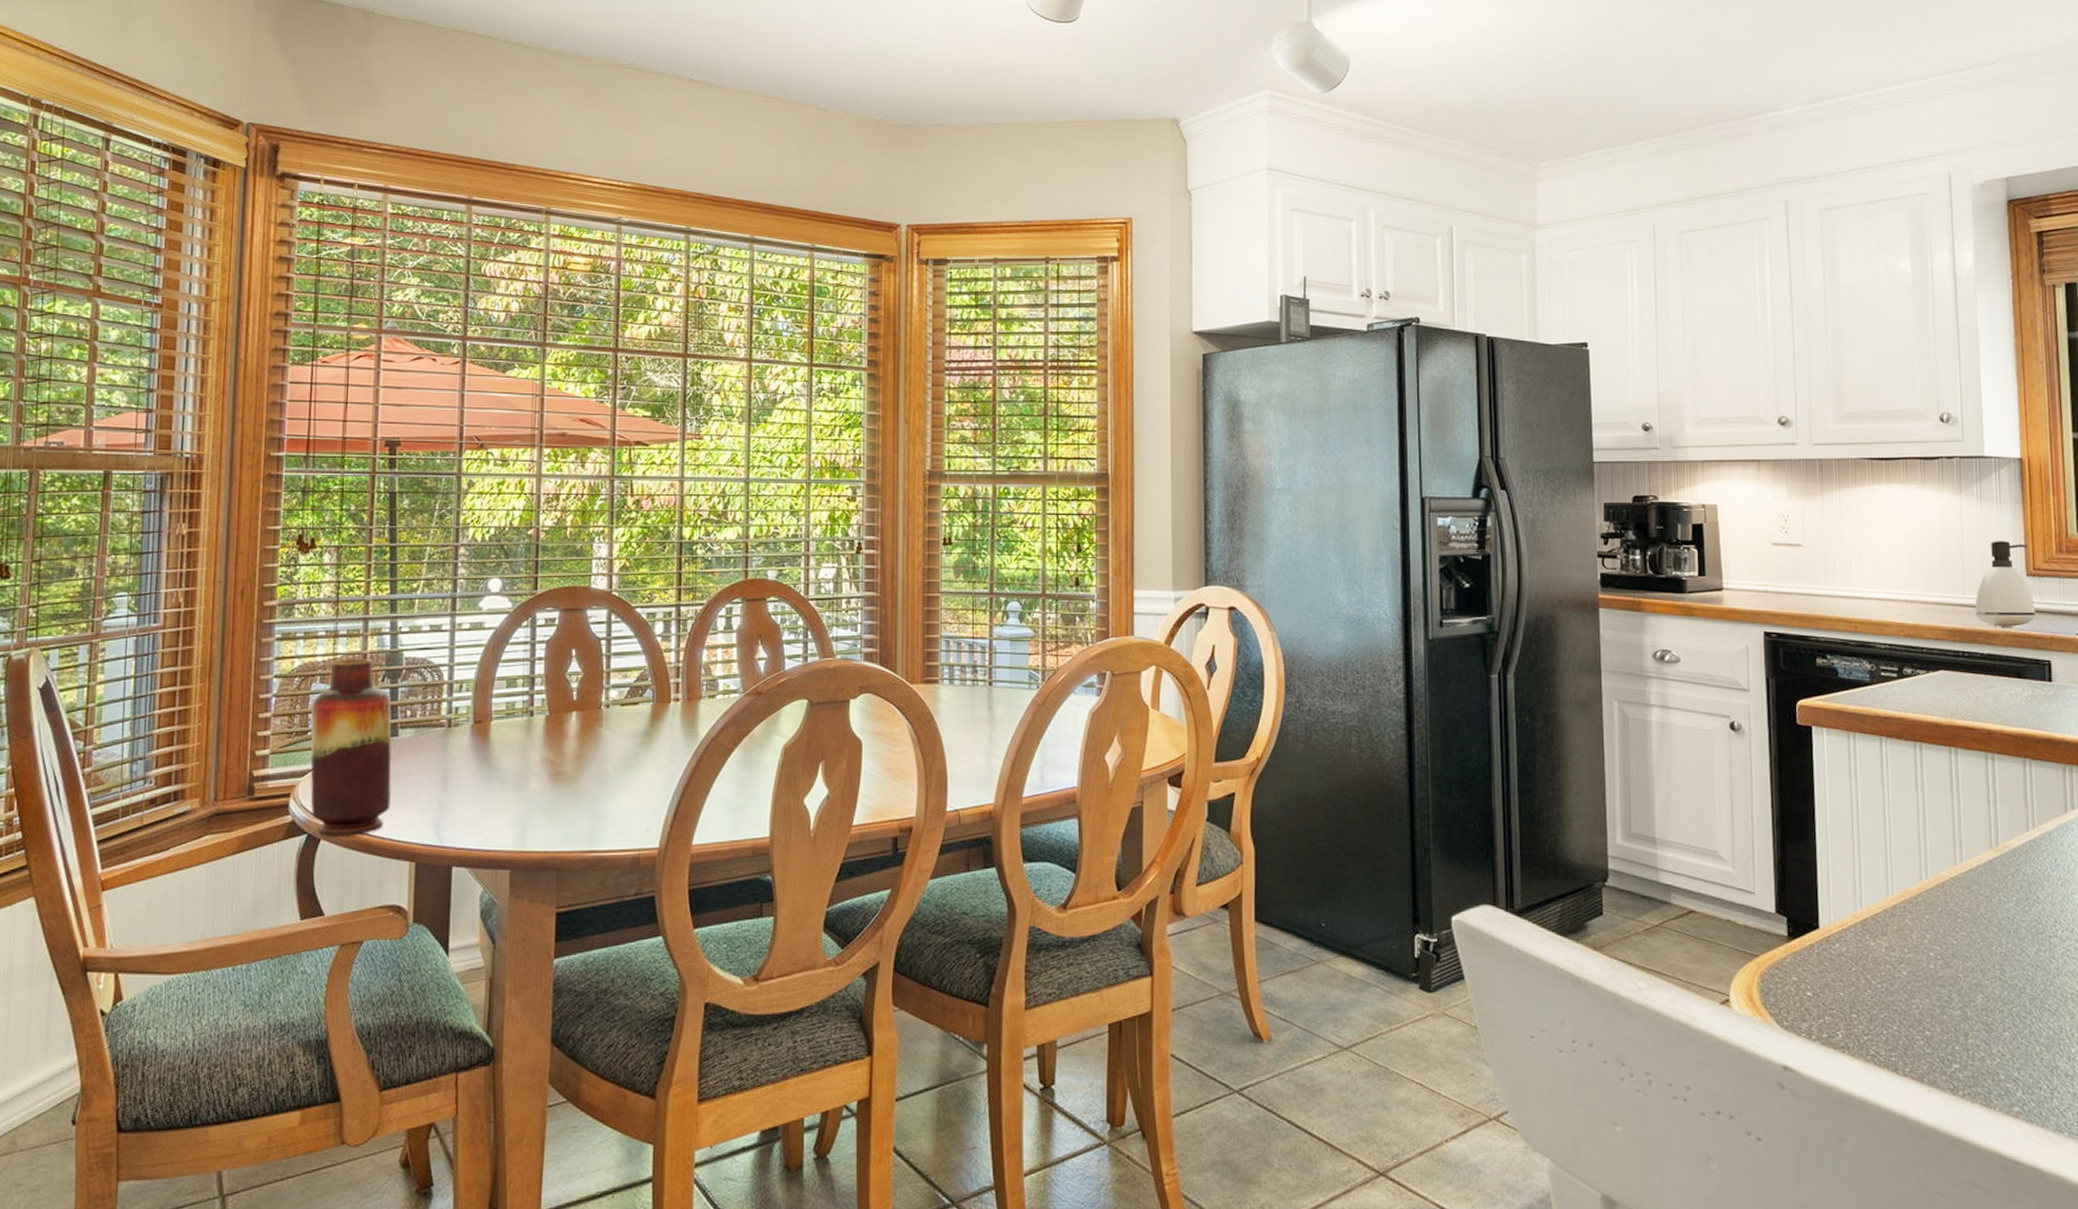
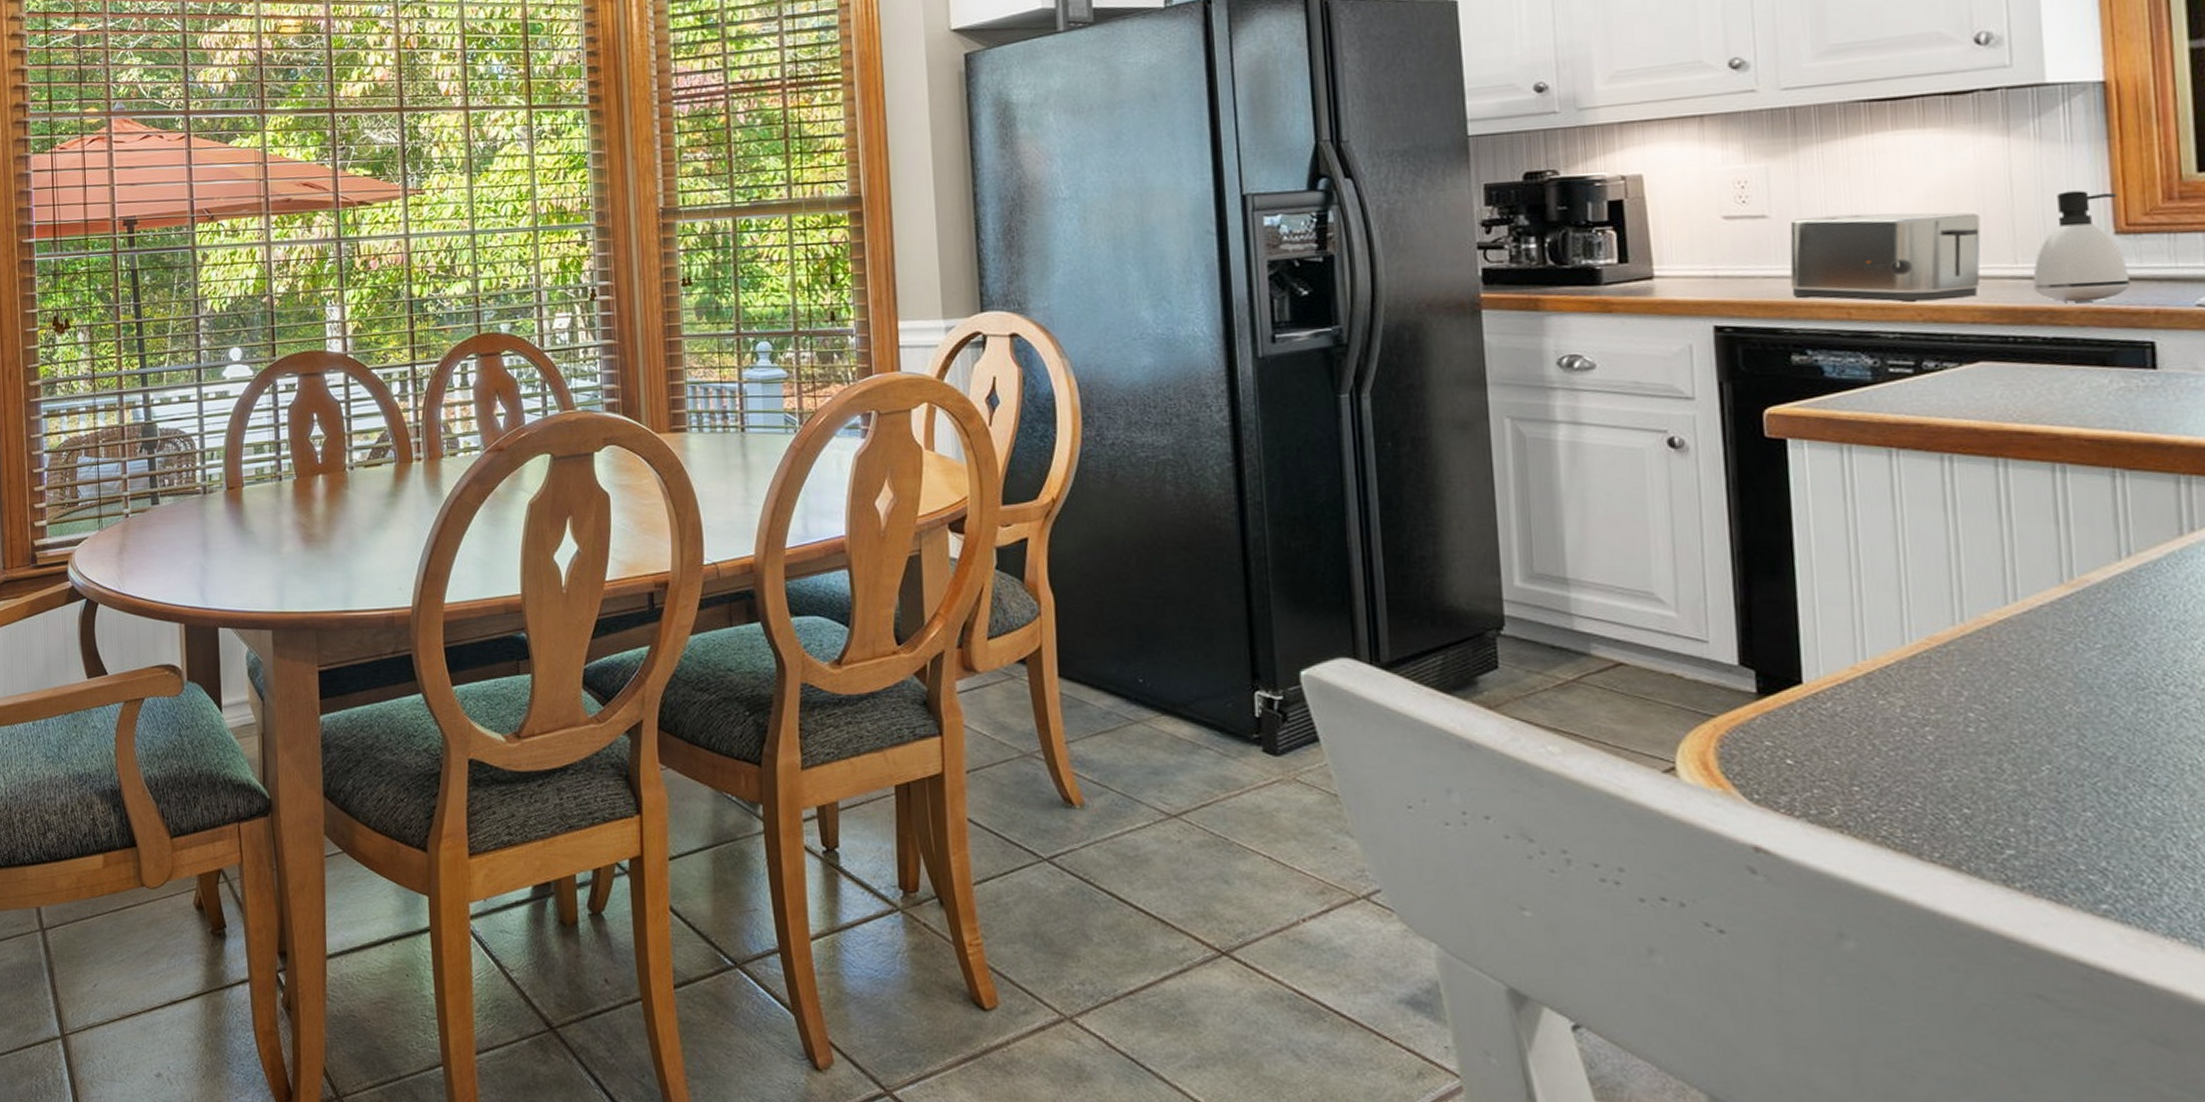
vase: present [310,659,392,836] -> none [79,431,157,601]
toaster: none [1816,548,1942,621] -> present [1789,212,1981,304]

